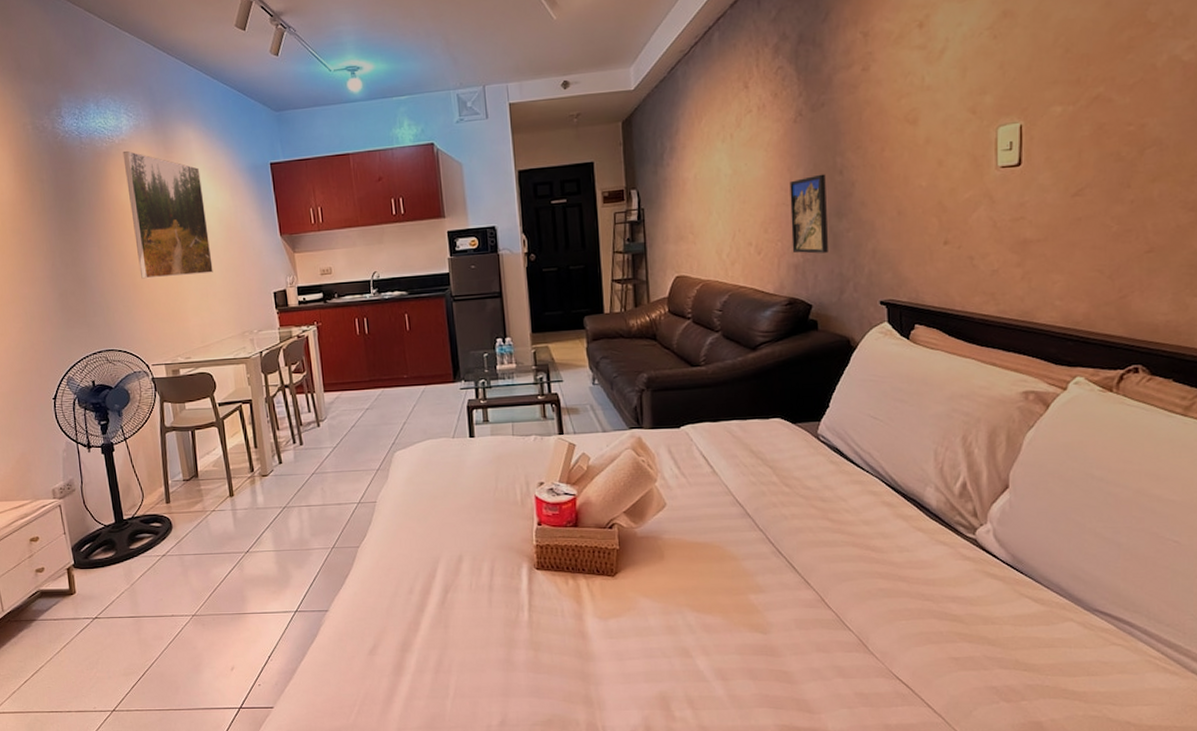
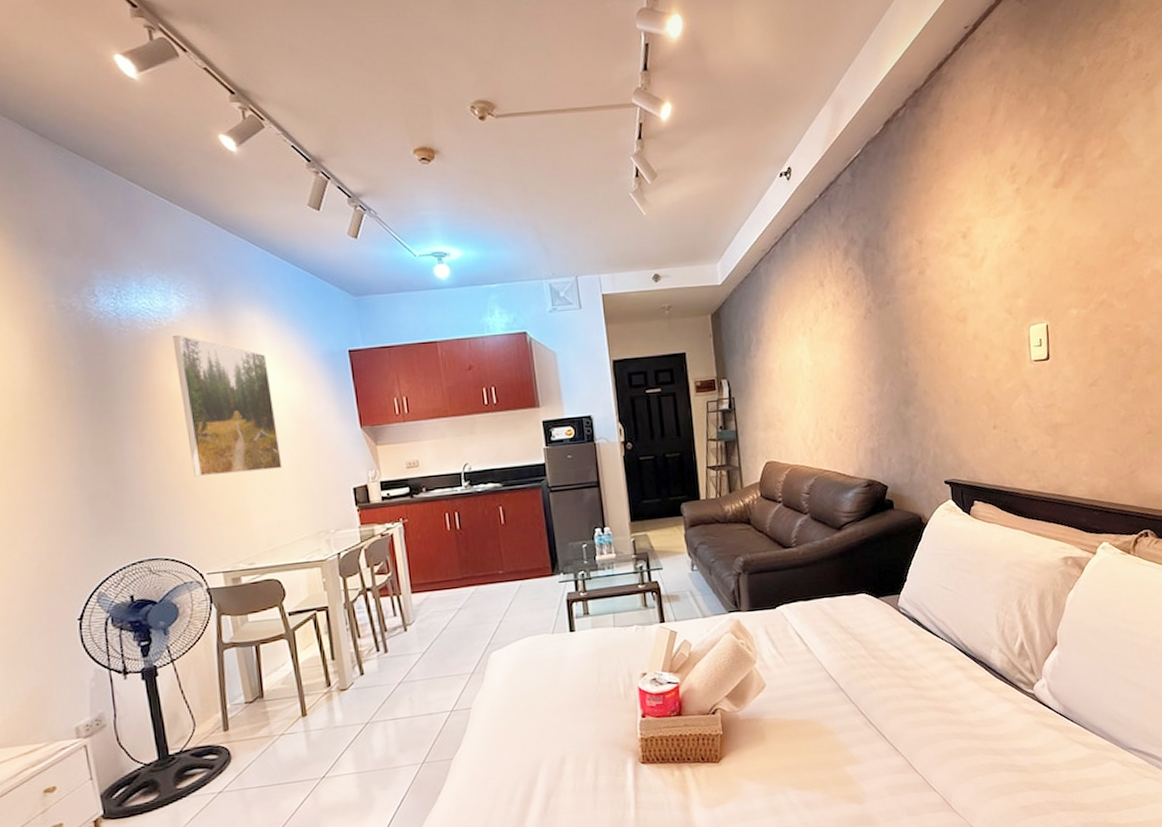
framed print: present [789,174,828,254] -> none [863,365,899,439]

